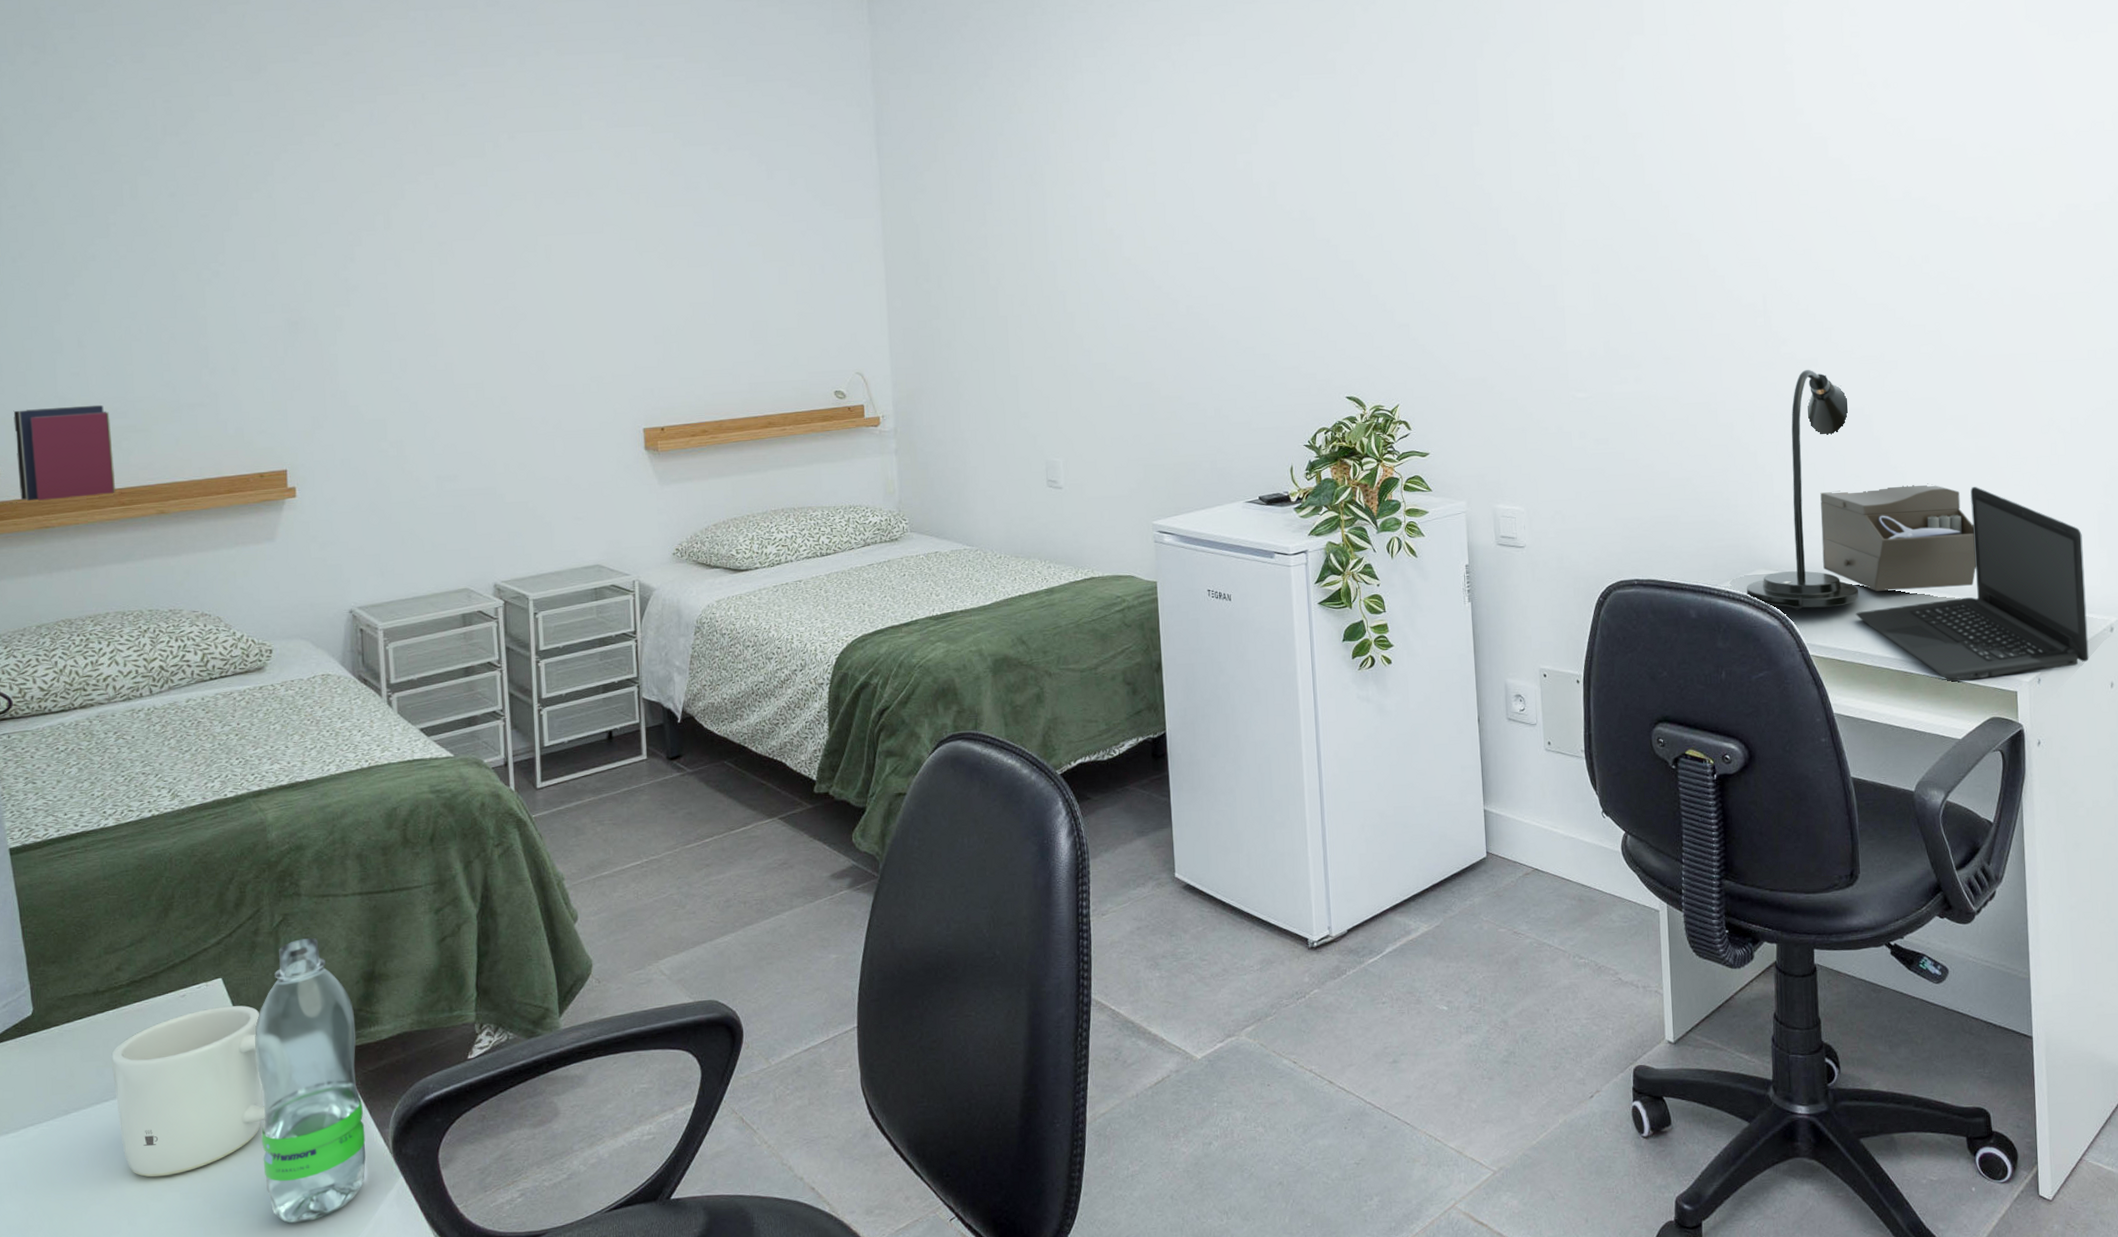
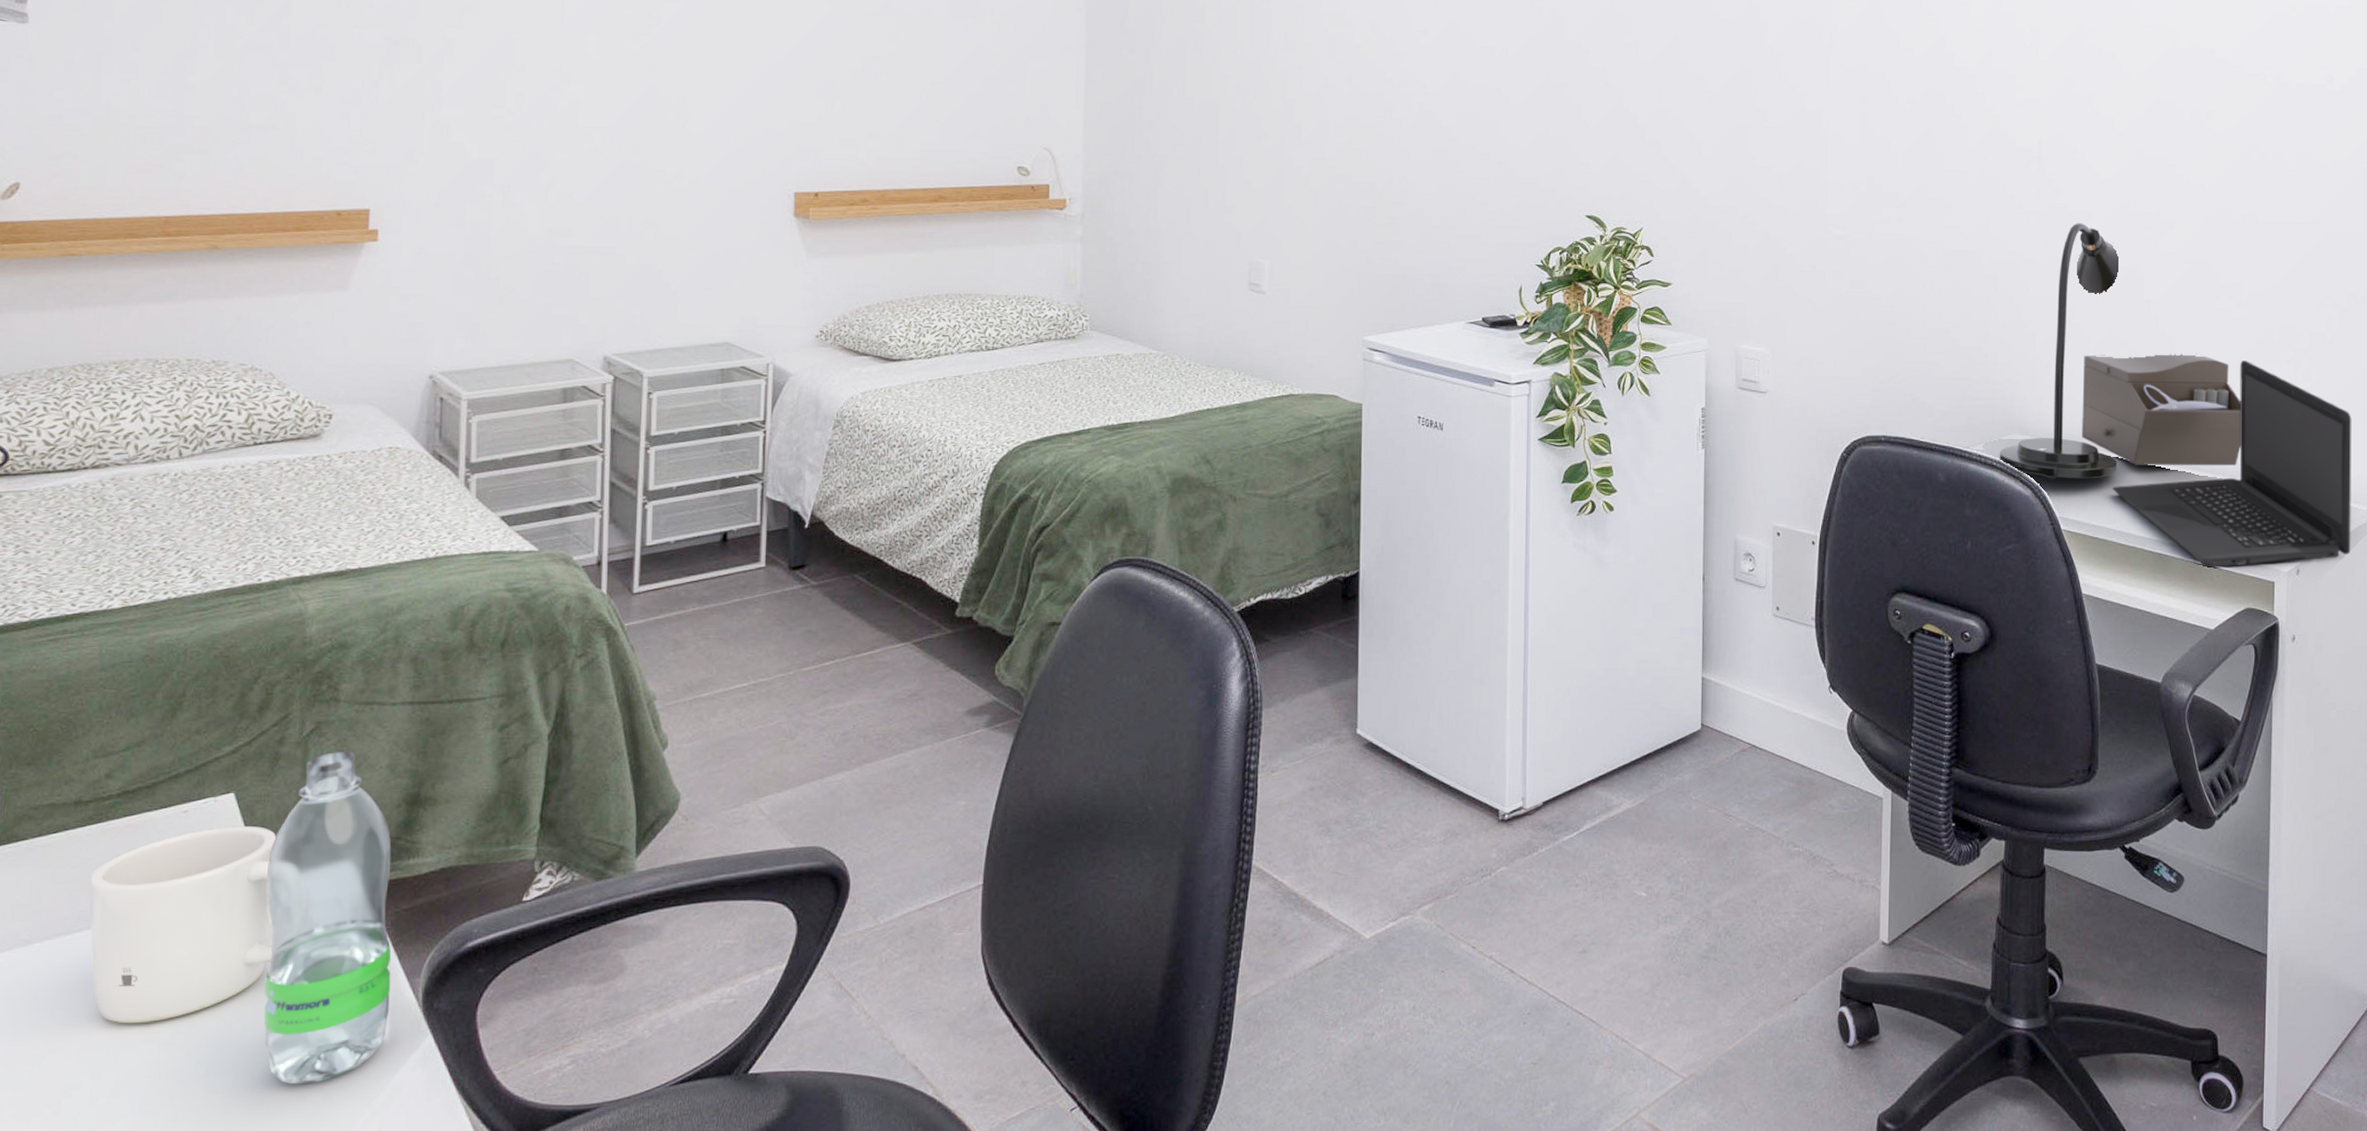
books: present [13,404,116,501] -> none [43,117,162,224]

